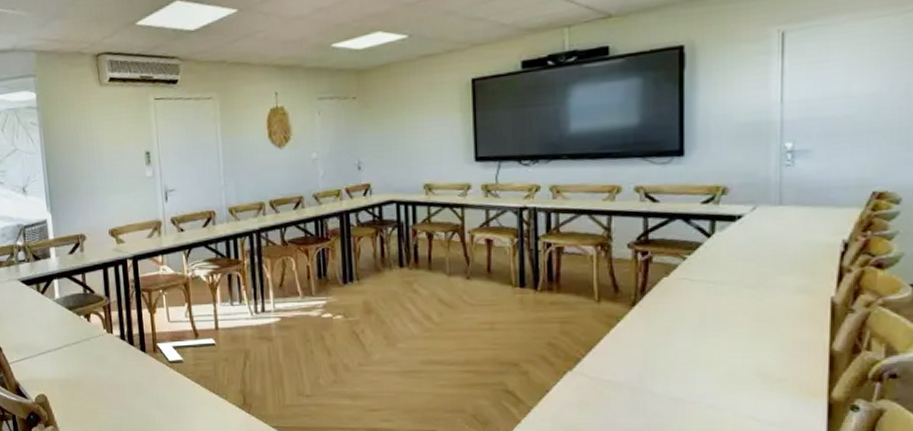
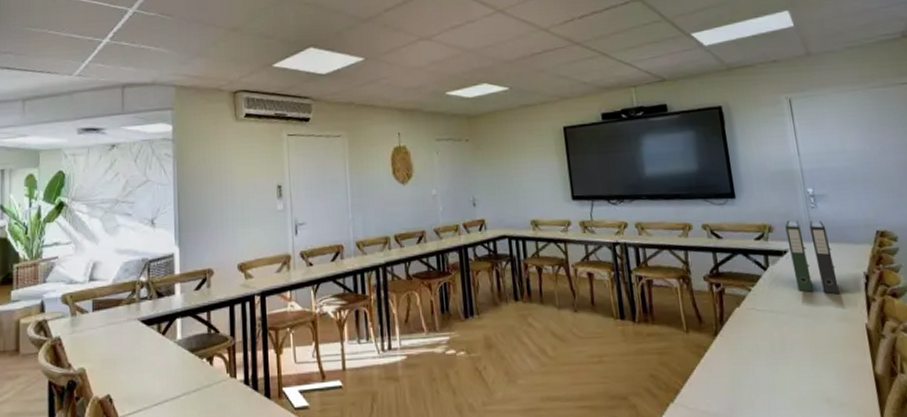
binder: none [745,180,805,265] -> present [785,220,840,295]

